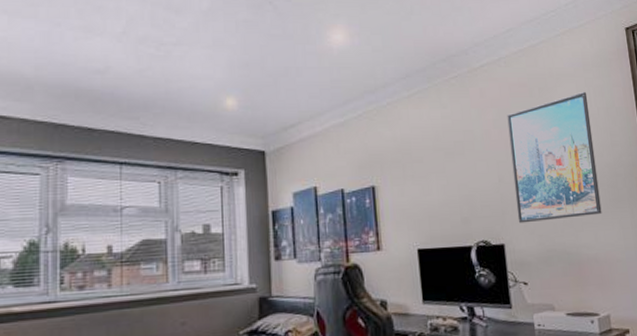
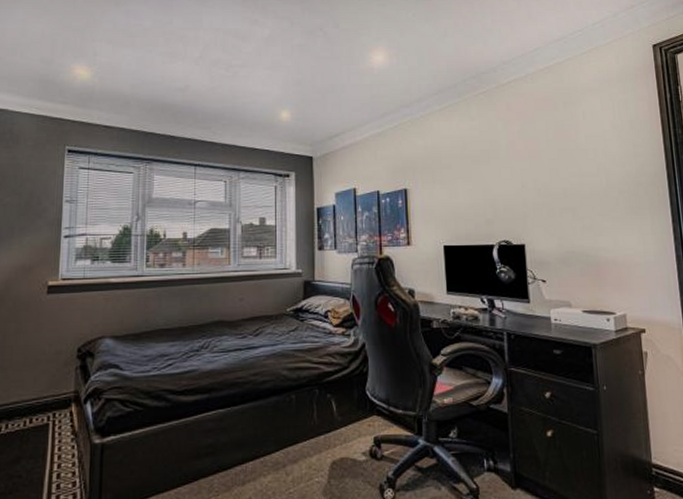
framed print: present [507,91,602,224] -> none [531,105,622,226]

